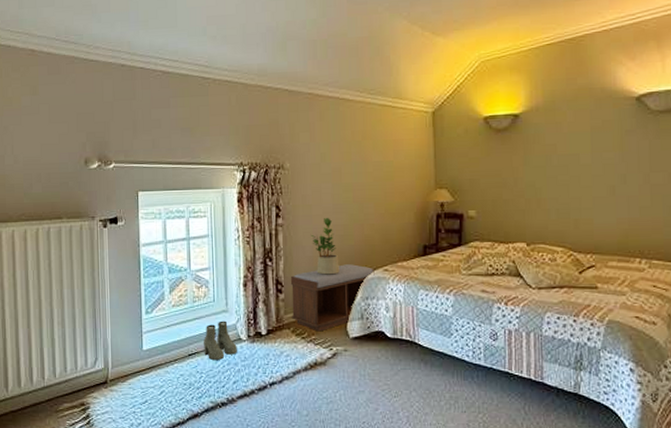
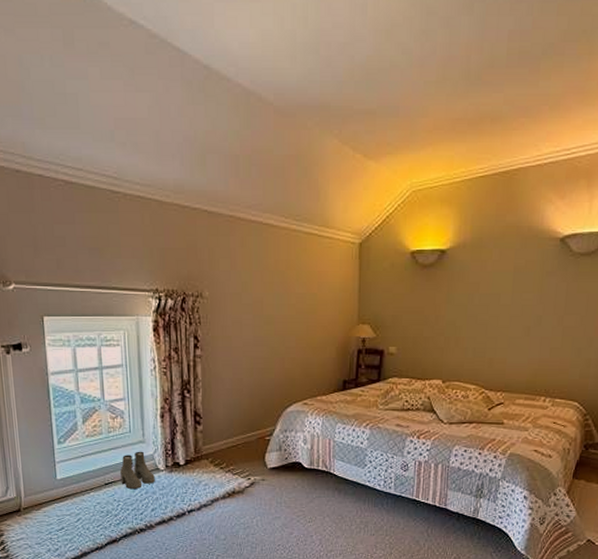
bench: present [290,264,375,332] -> none [209,397,294,462]
potted plant: present [310,218,340,275] -> none [230,350,259,408]

